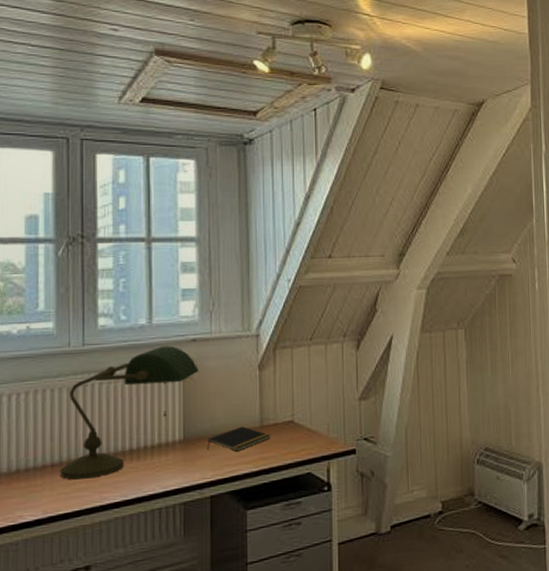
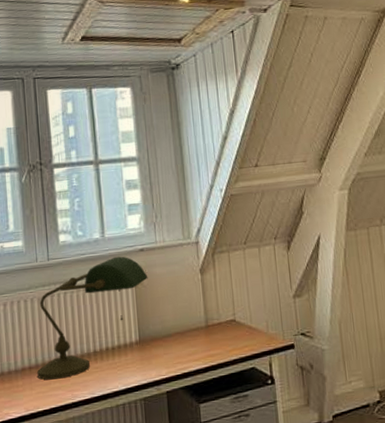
notepad: present [207,426,271,451] -> none [160,326,216,350]

